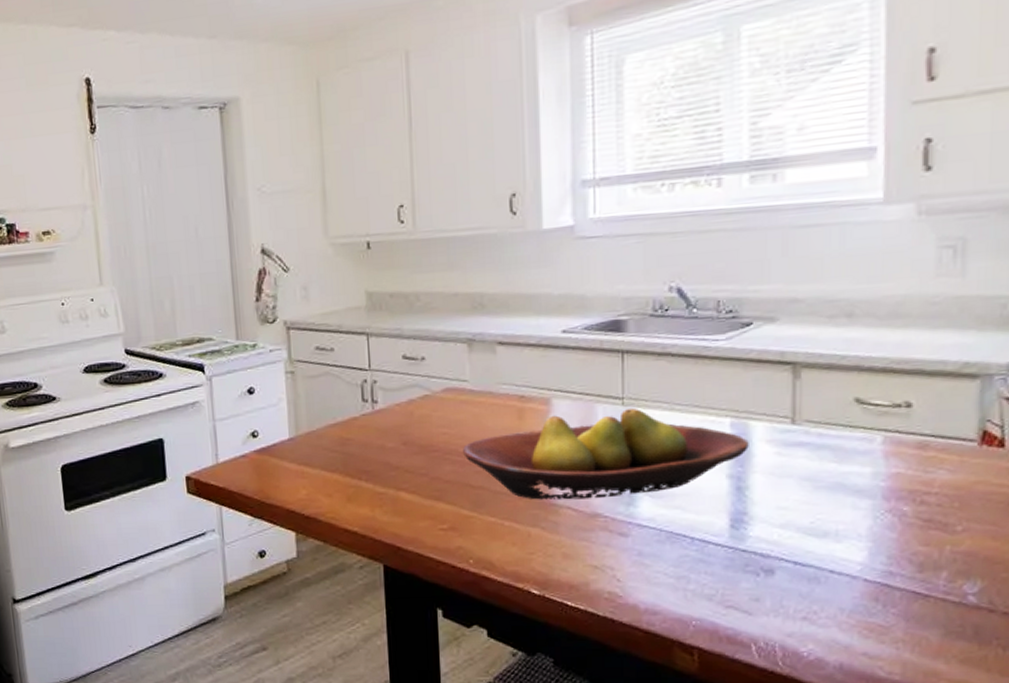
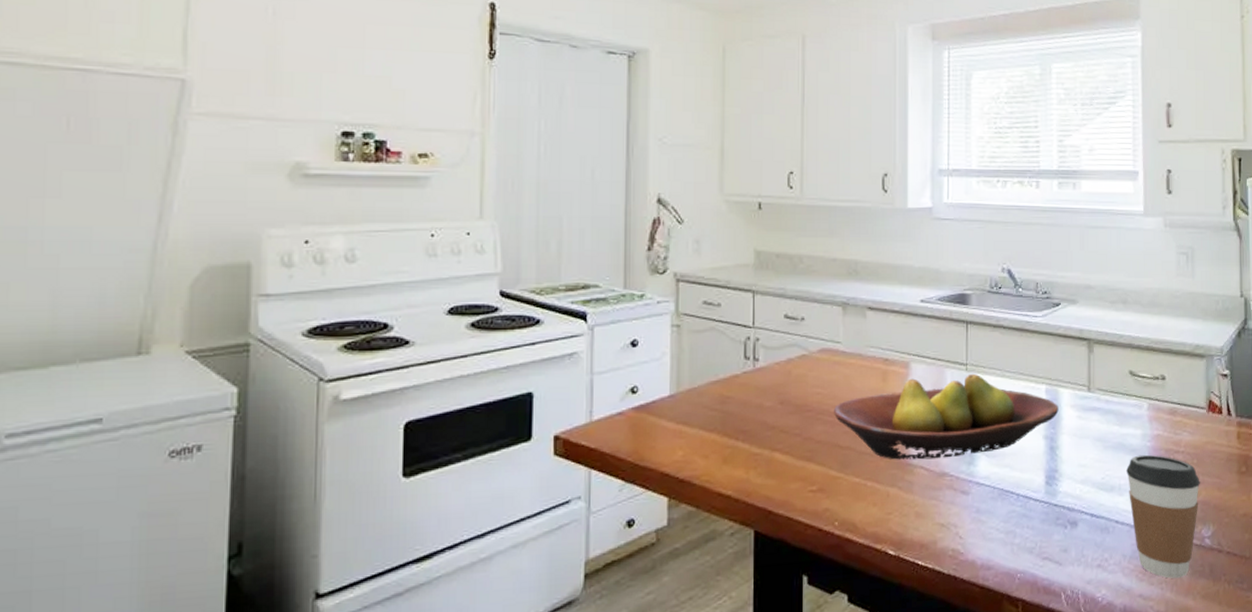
coffee cup: none [846,496,963,639] -> present [1125,454,1200,579]

